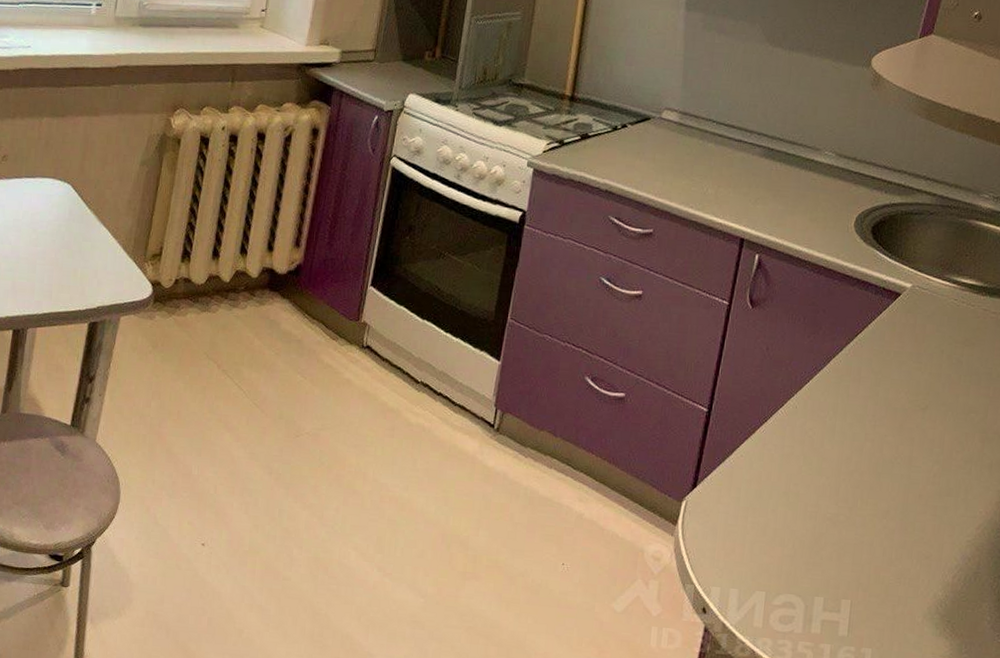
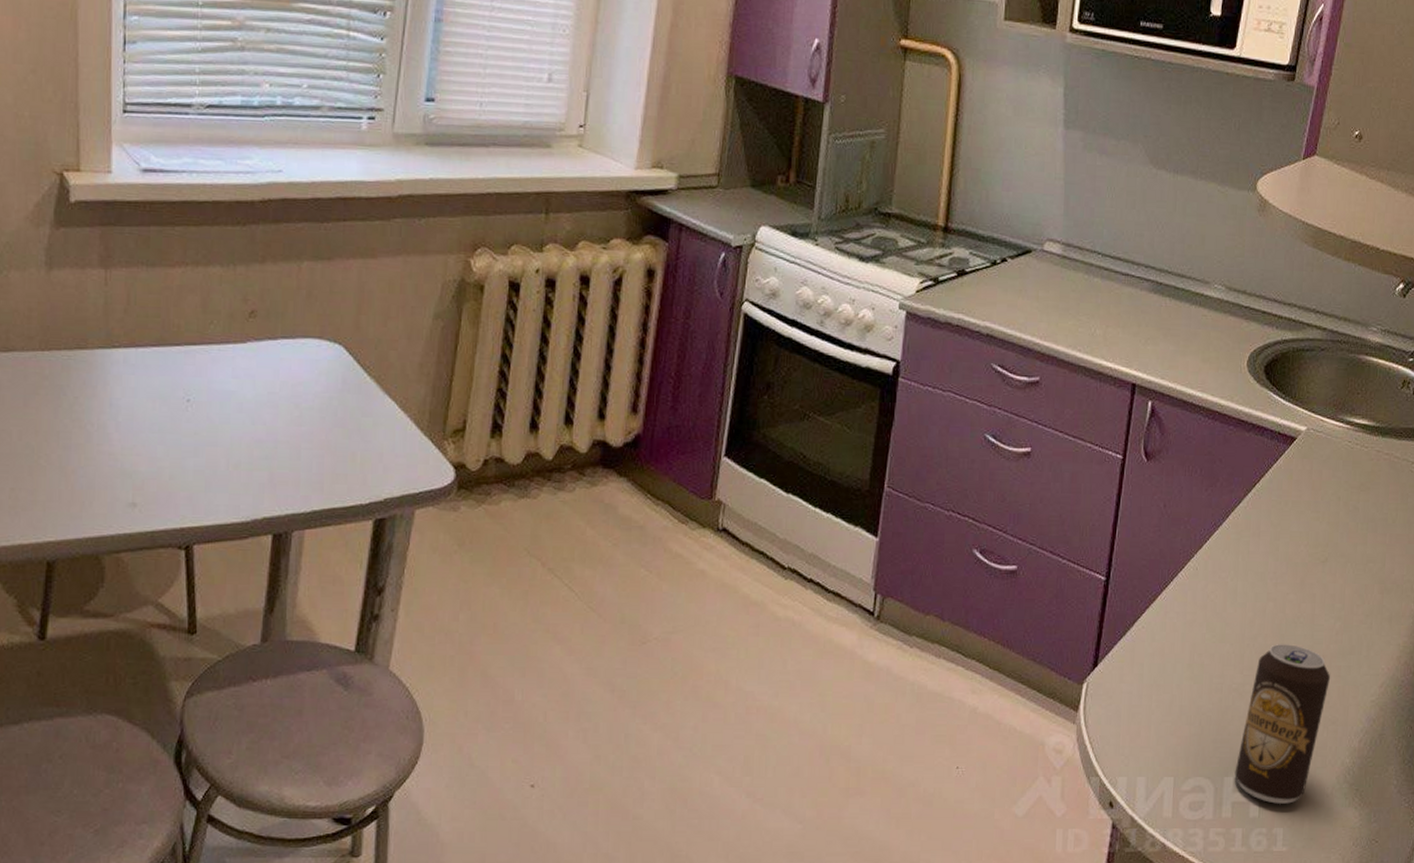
beverage can: none [825,480,926,627] -> present [1234,643,1330,804]

